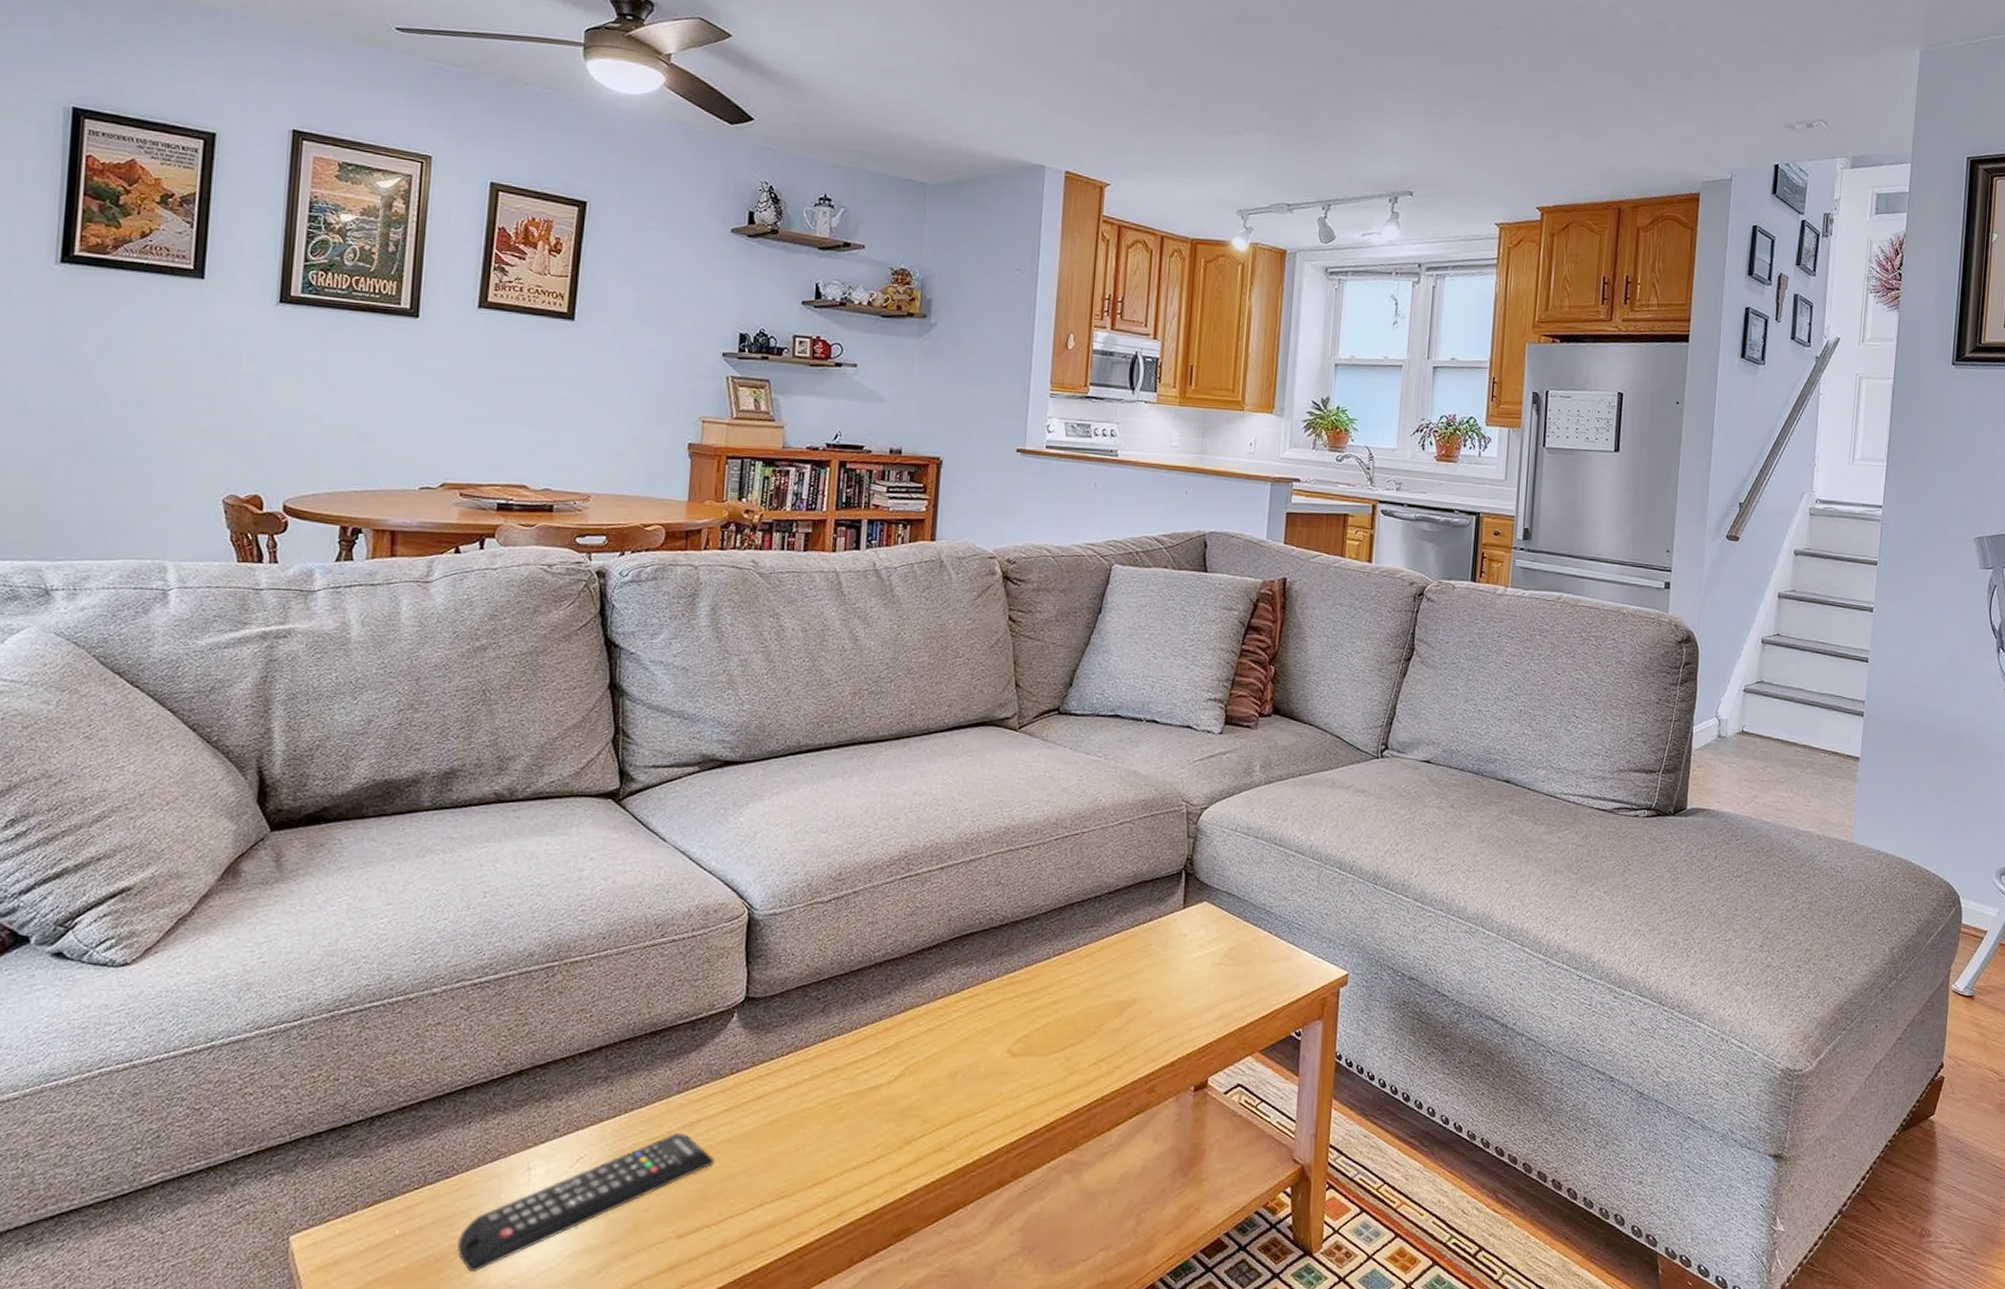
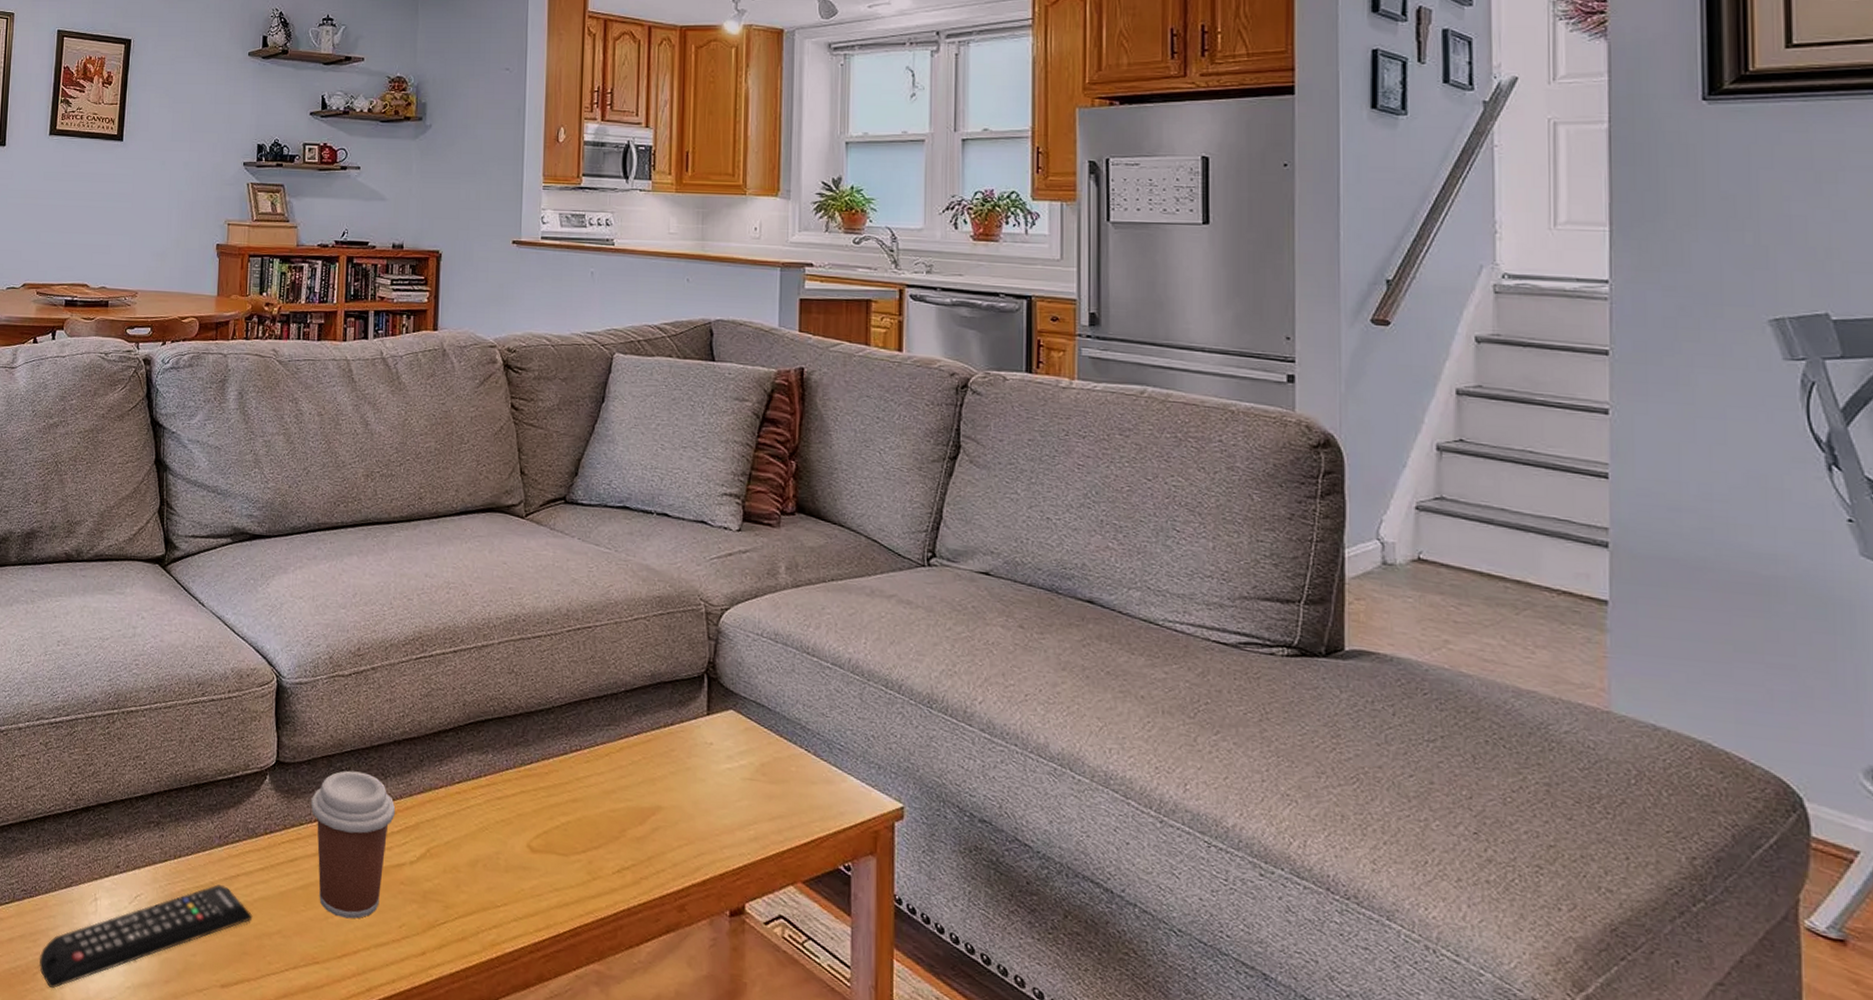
coffee cup: none [783,998,875,1147] -> present [311,770,396,919]

